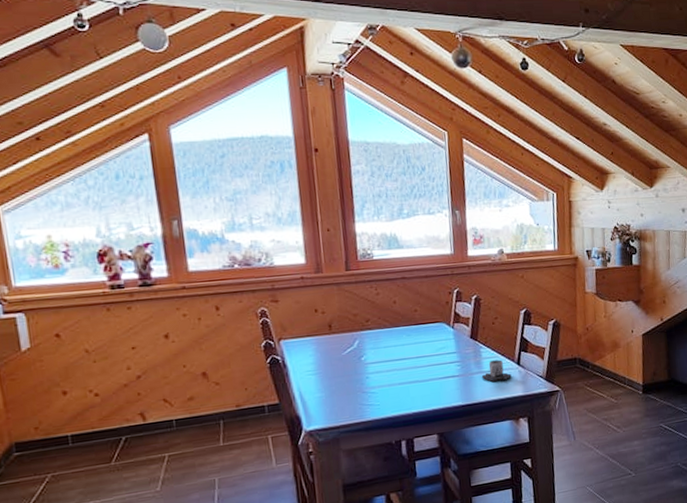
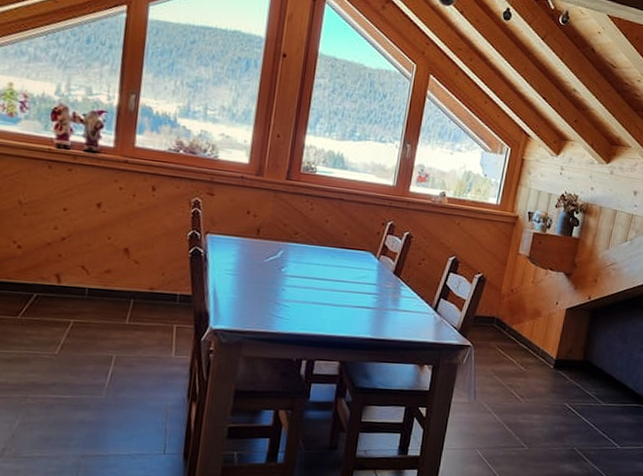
mug: present [481,360,511,382] -> none [395,300,426,323]

